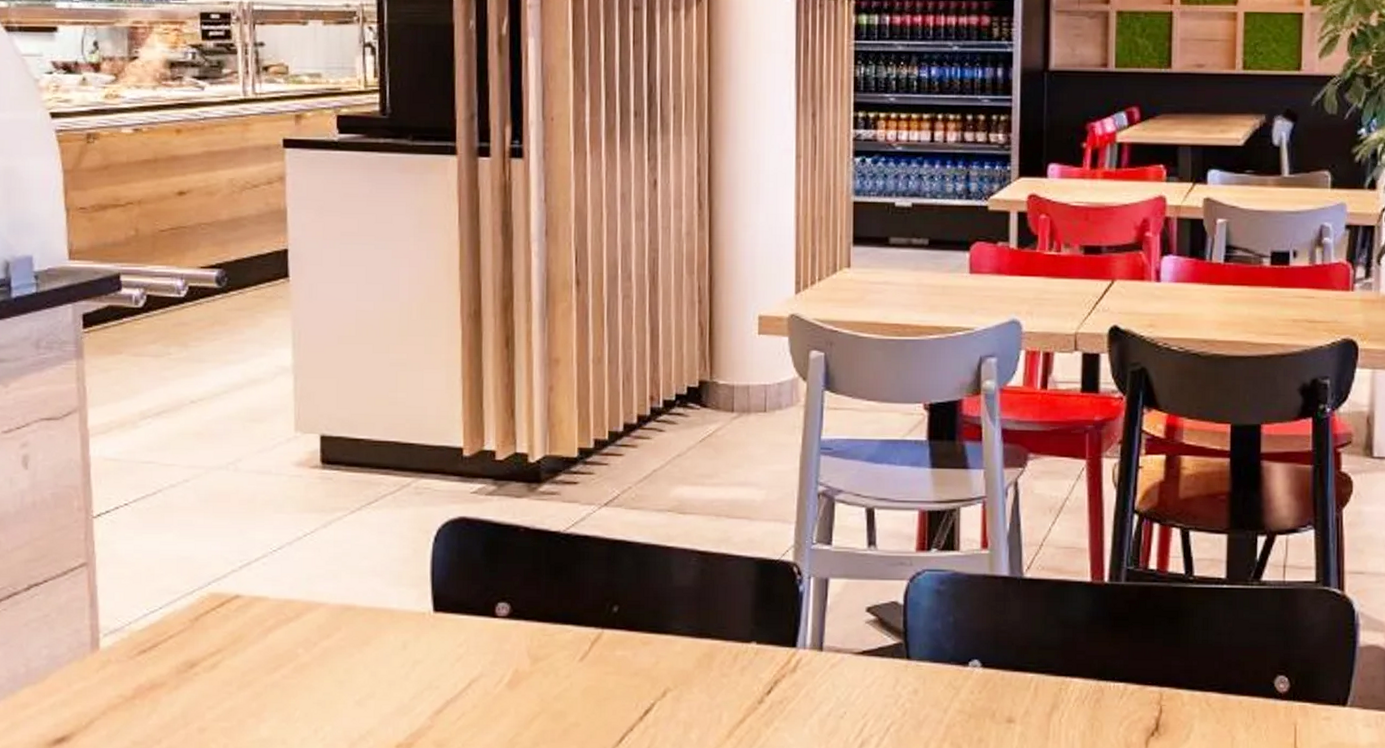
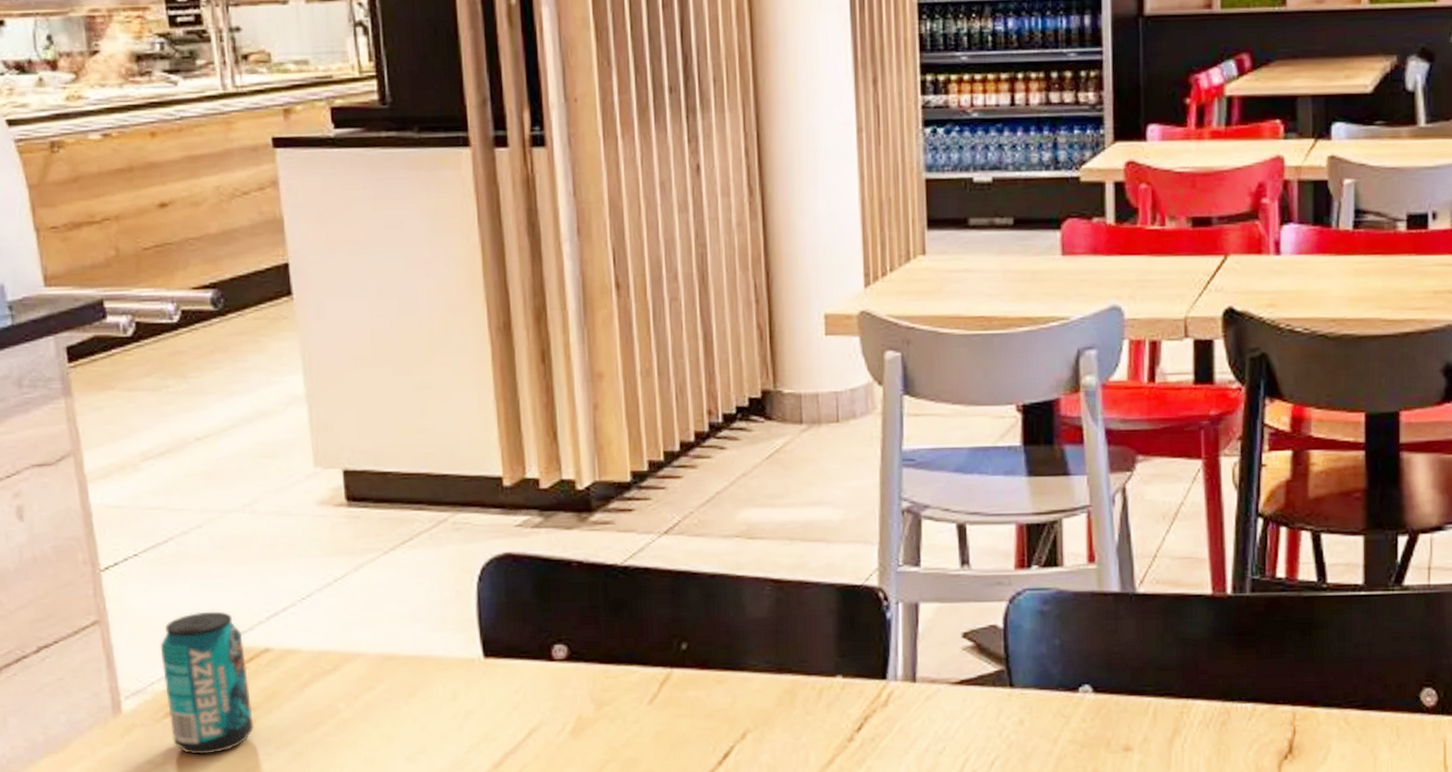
beverage can: none [140,559,219,691] -> present [160,611,254,755]

